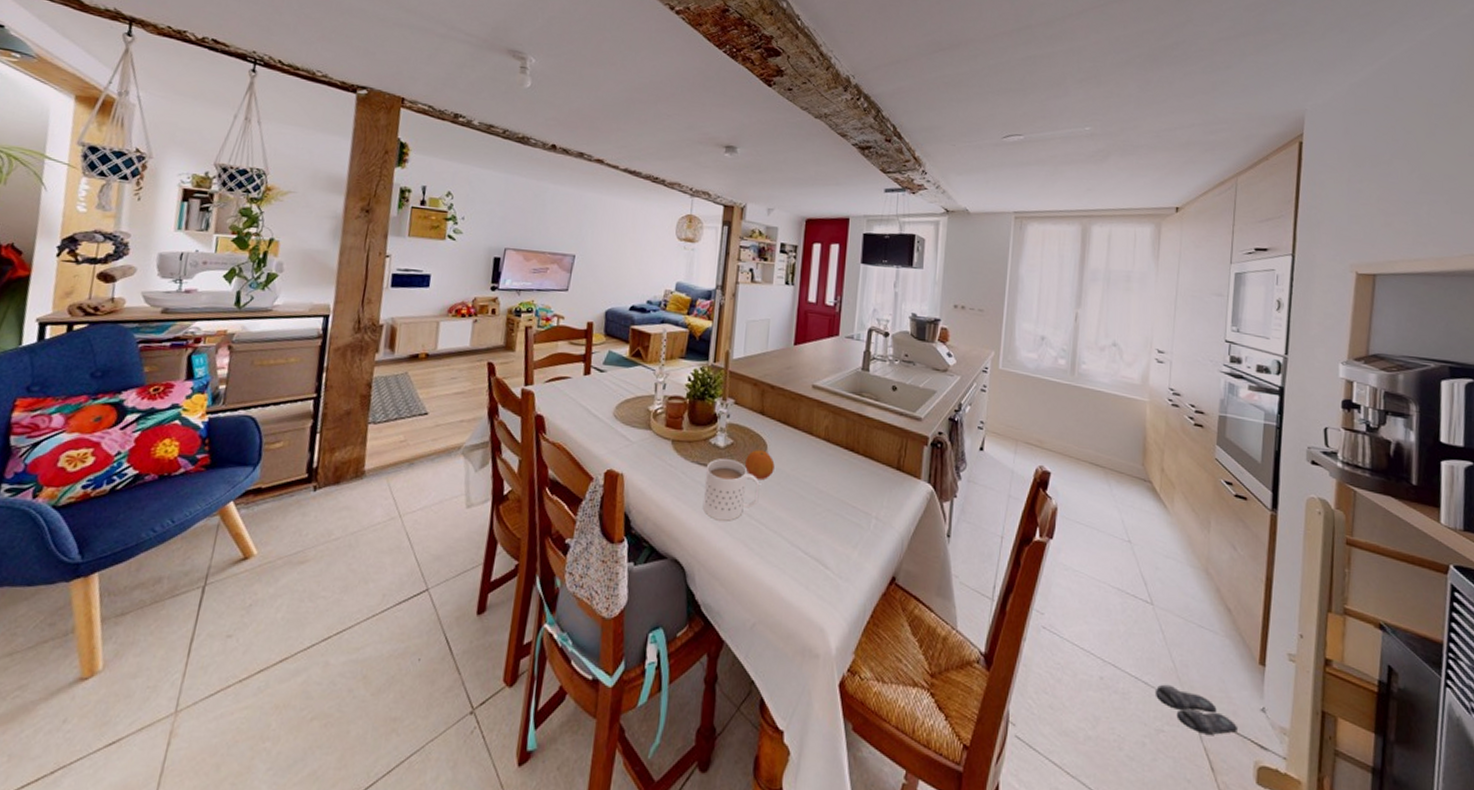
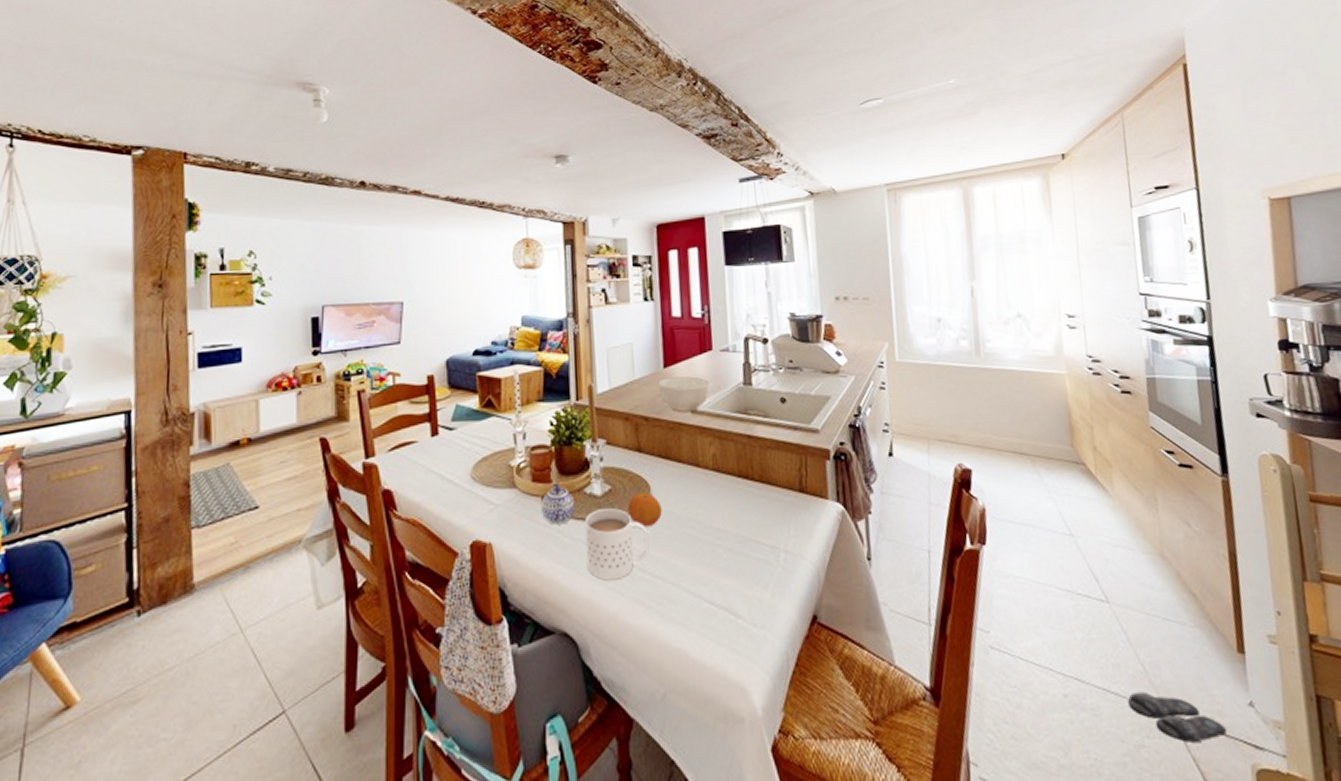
teapot: none [670,430,700,467] -> present [541,482,575,525]
bowl: none [787,354,832,387] -> present [658,376,710,413]

